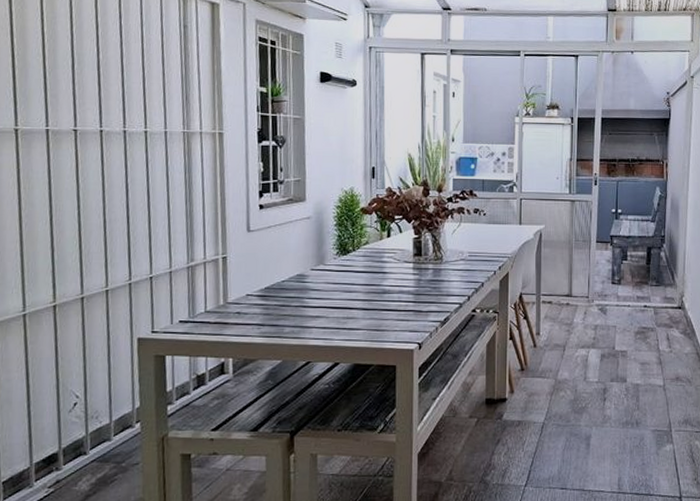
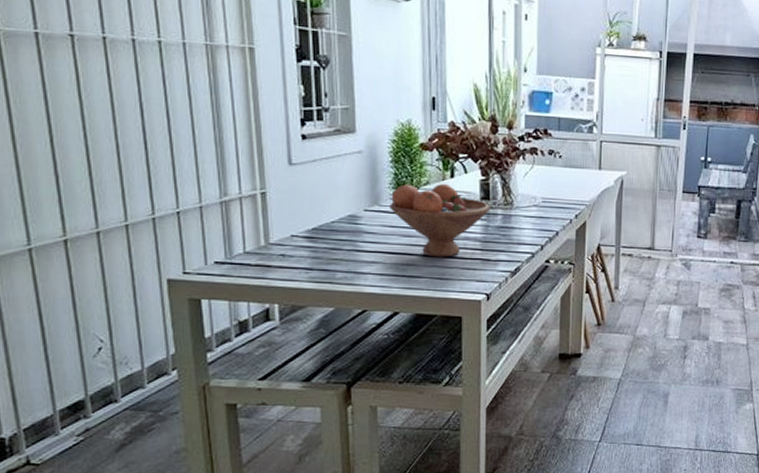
fruit bowl: none [333,242,423,310] -> present [390,183,491,257]

